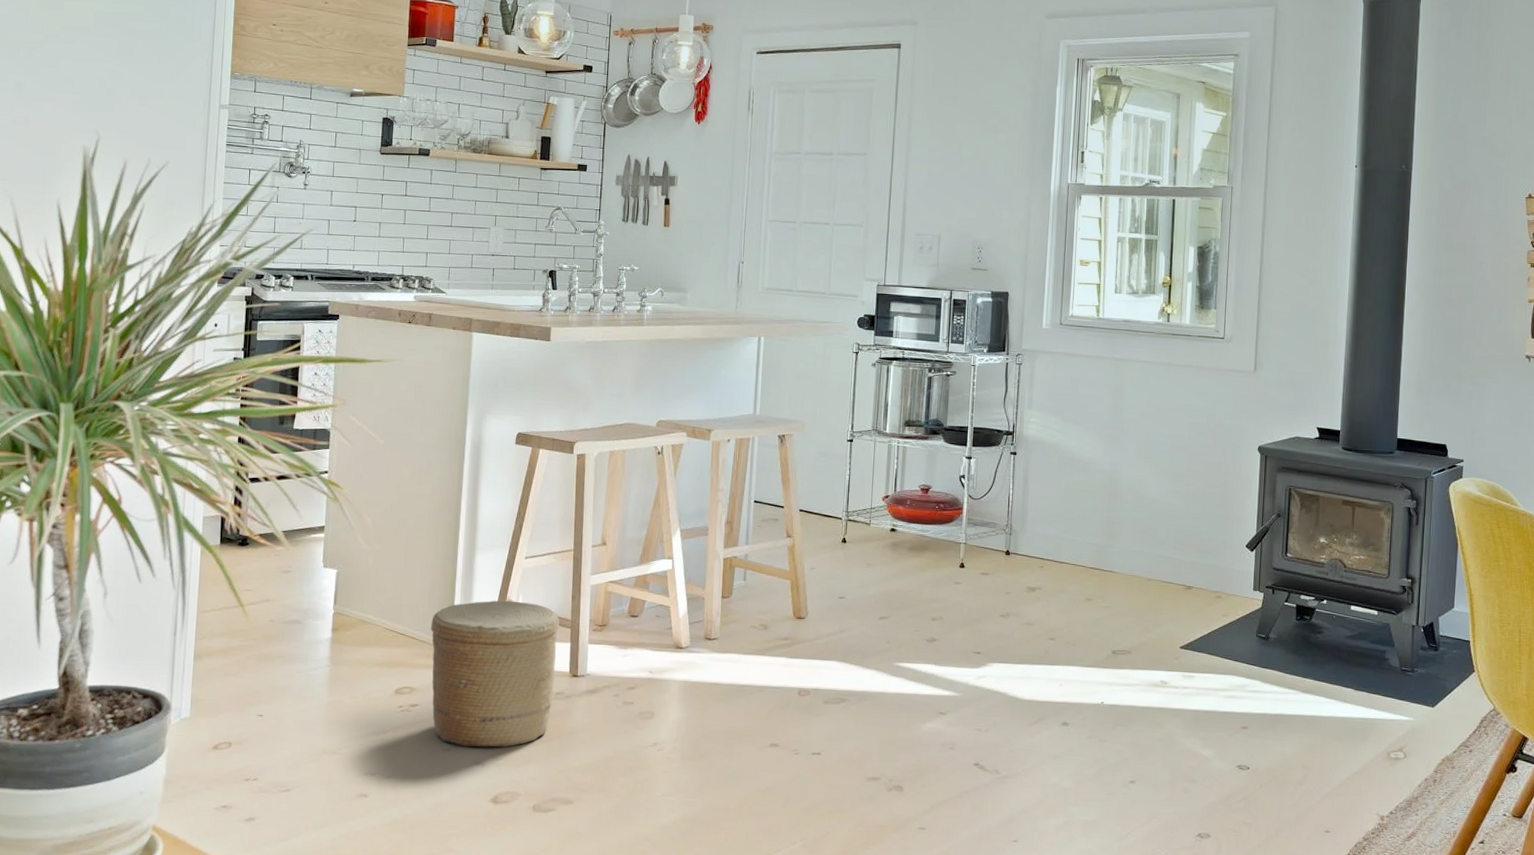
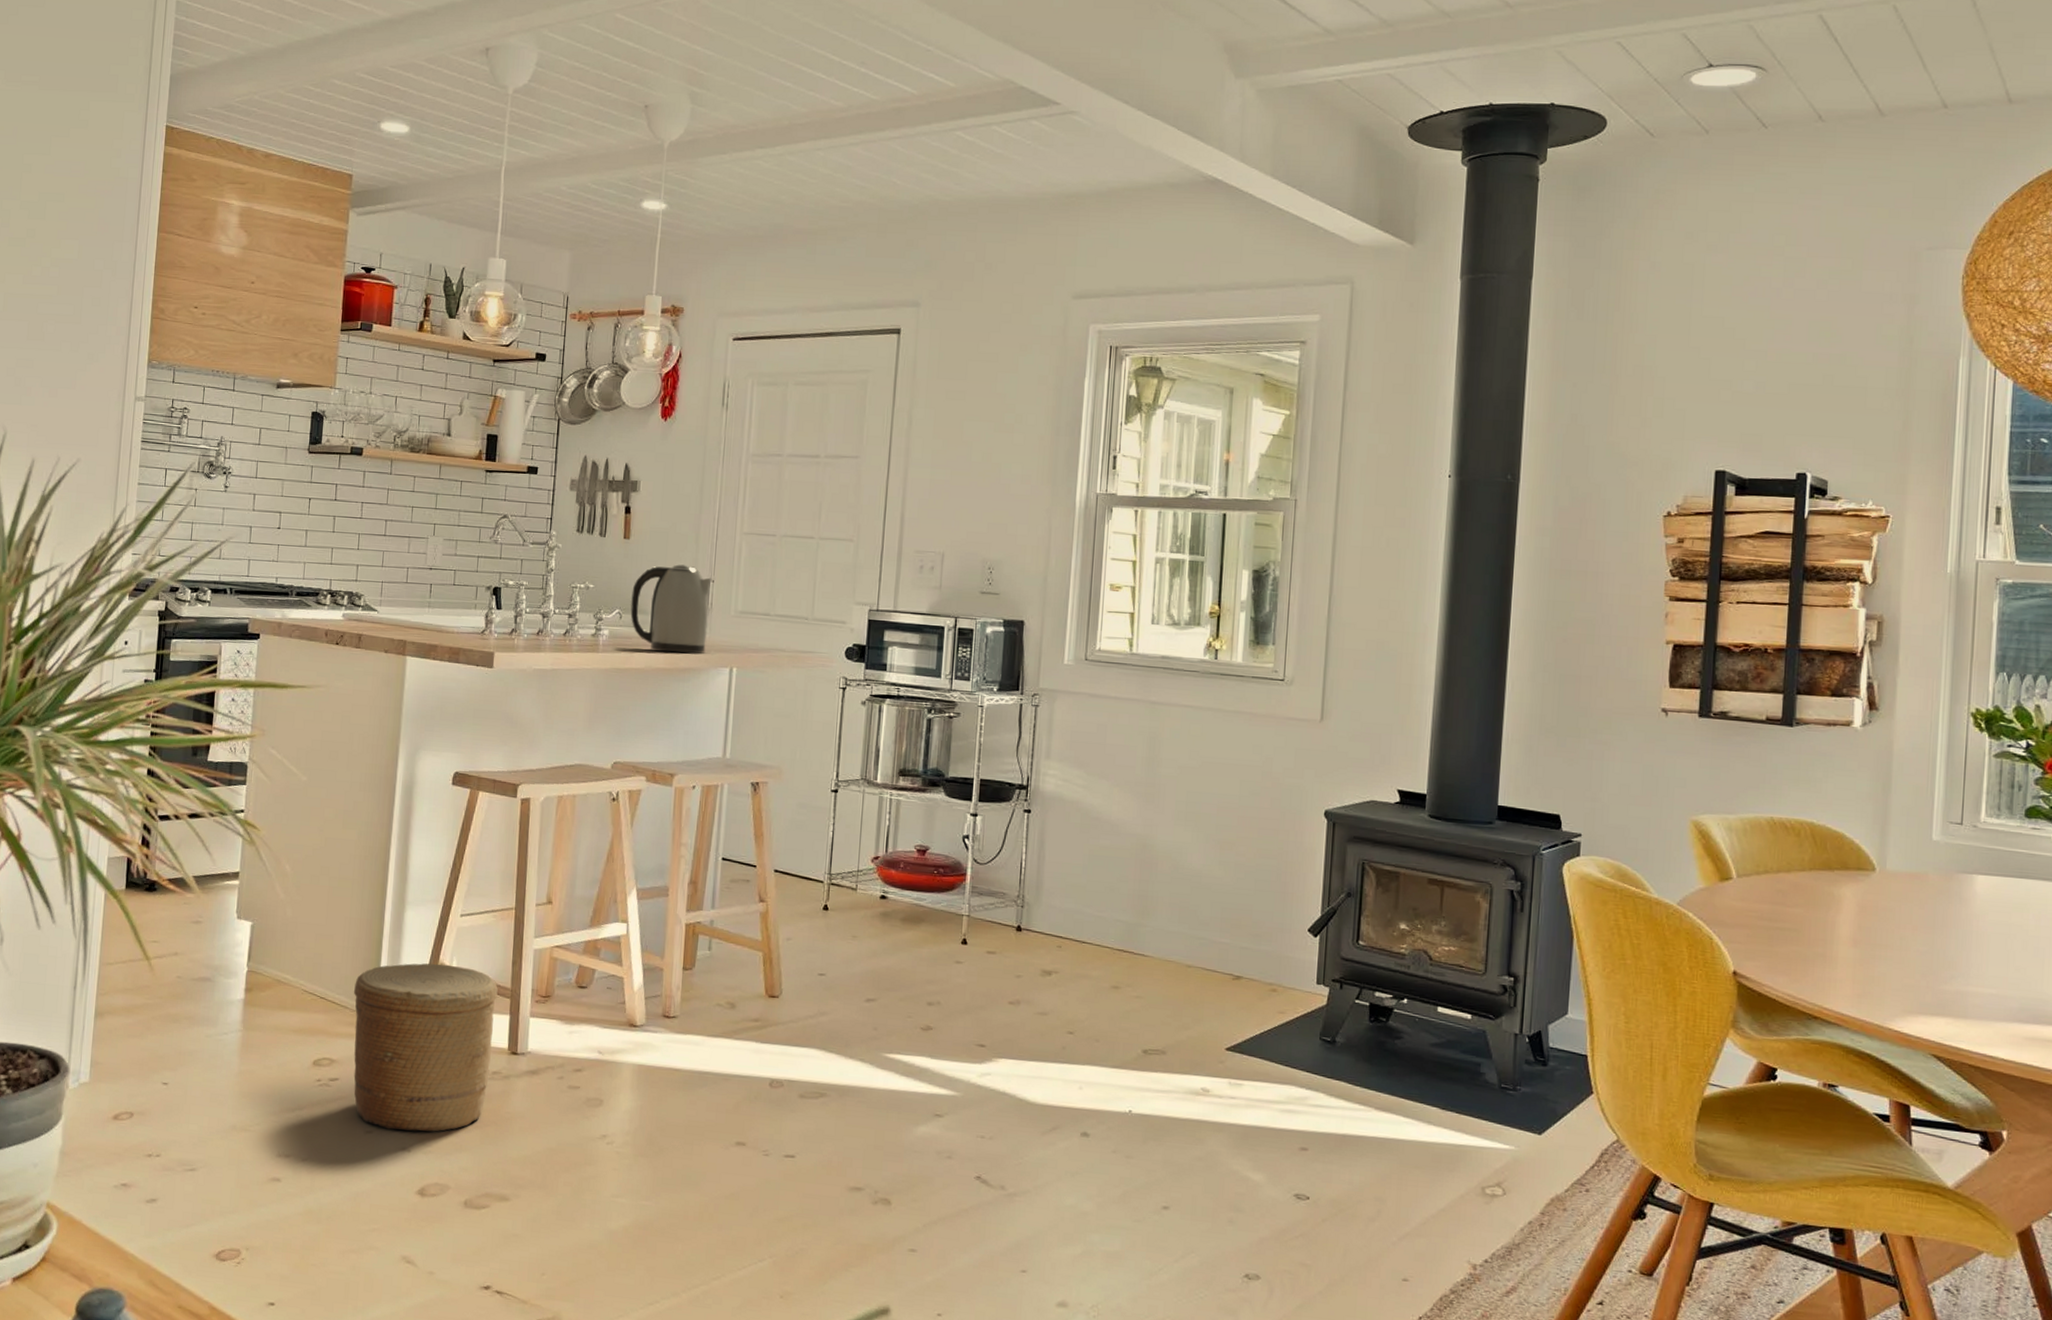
kettle: none [671,248,742,325] -> present [630,564,712,654]

